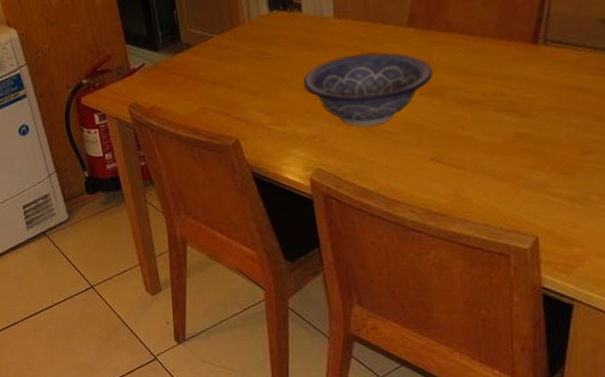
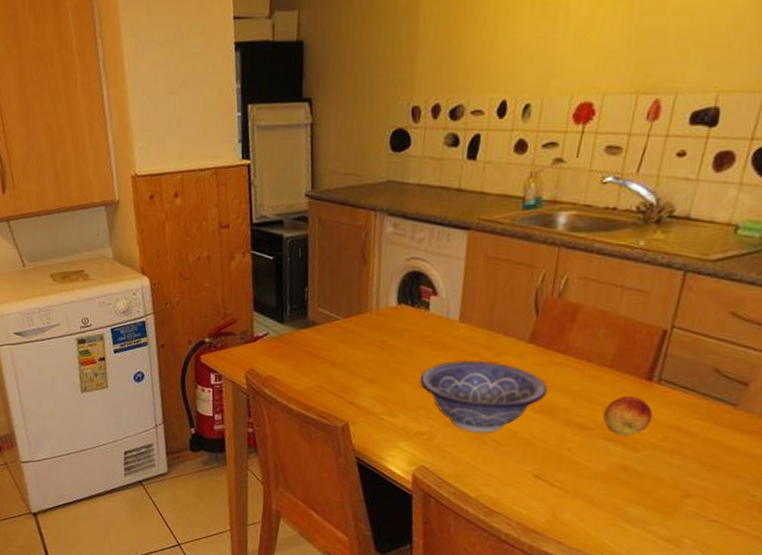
fruit: none [493,62,542,103] -> present [603,396,653,435]

